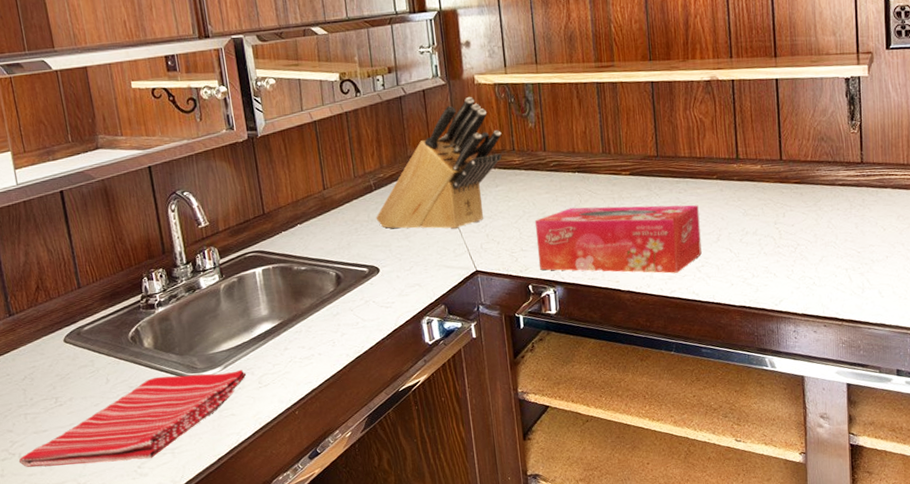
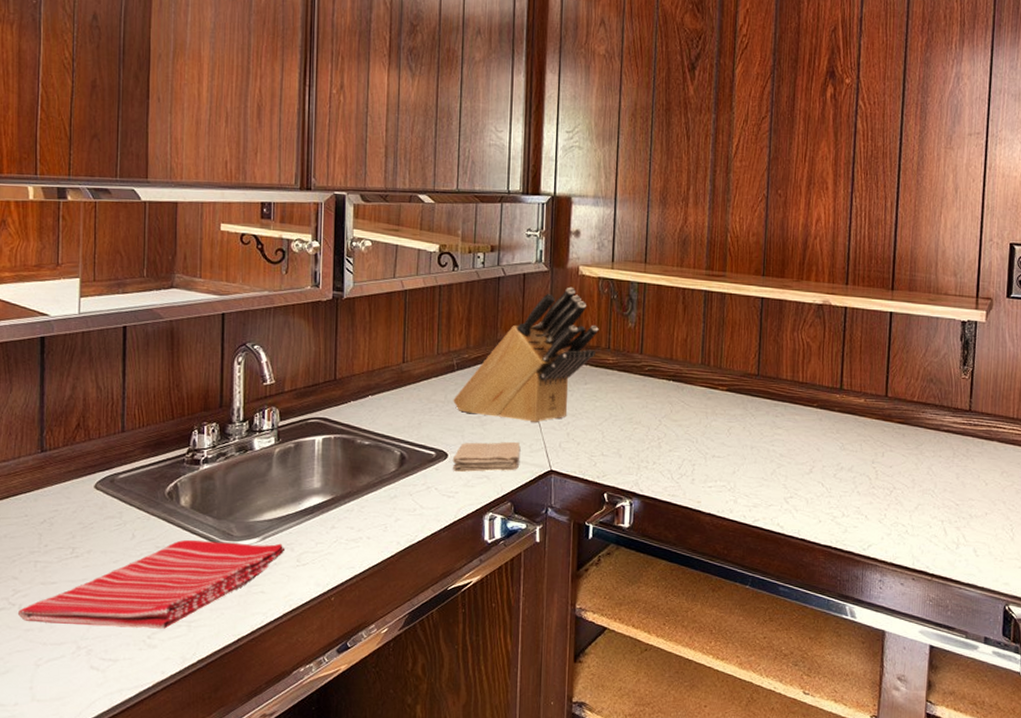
washcloth: none [384,249,446,284] -> present [452,441,521,473]
tissue box: present [534,205,702,274] -> none [619,417,795,501]

